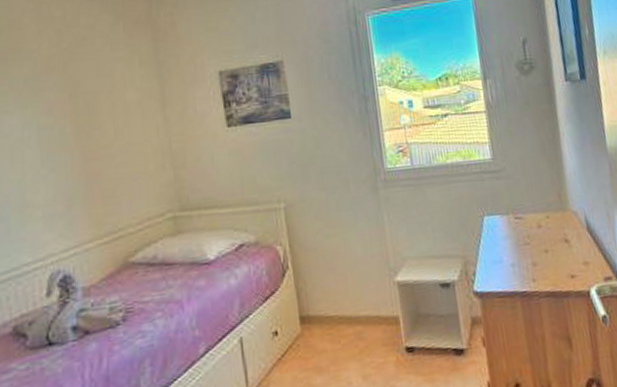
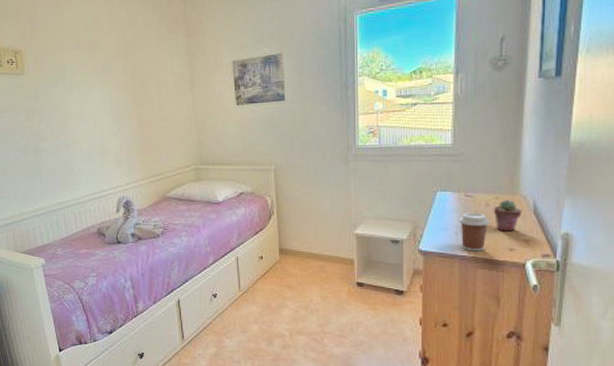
coffee cup: none [512,236,546,285] -> present [458,212,490,251]
potted succulent: none [546,217,576,256] -> present [493,199,522,232]

